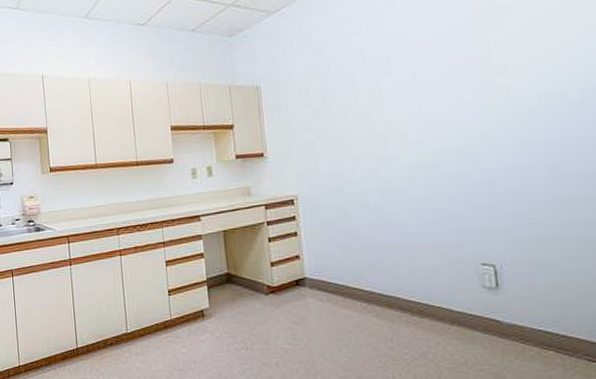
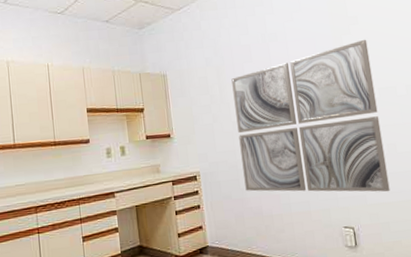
wall art: none [339,32,550,224] -> present [231,39,390,192]

